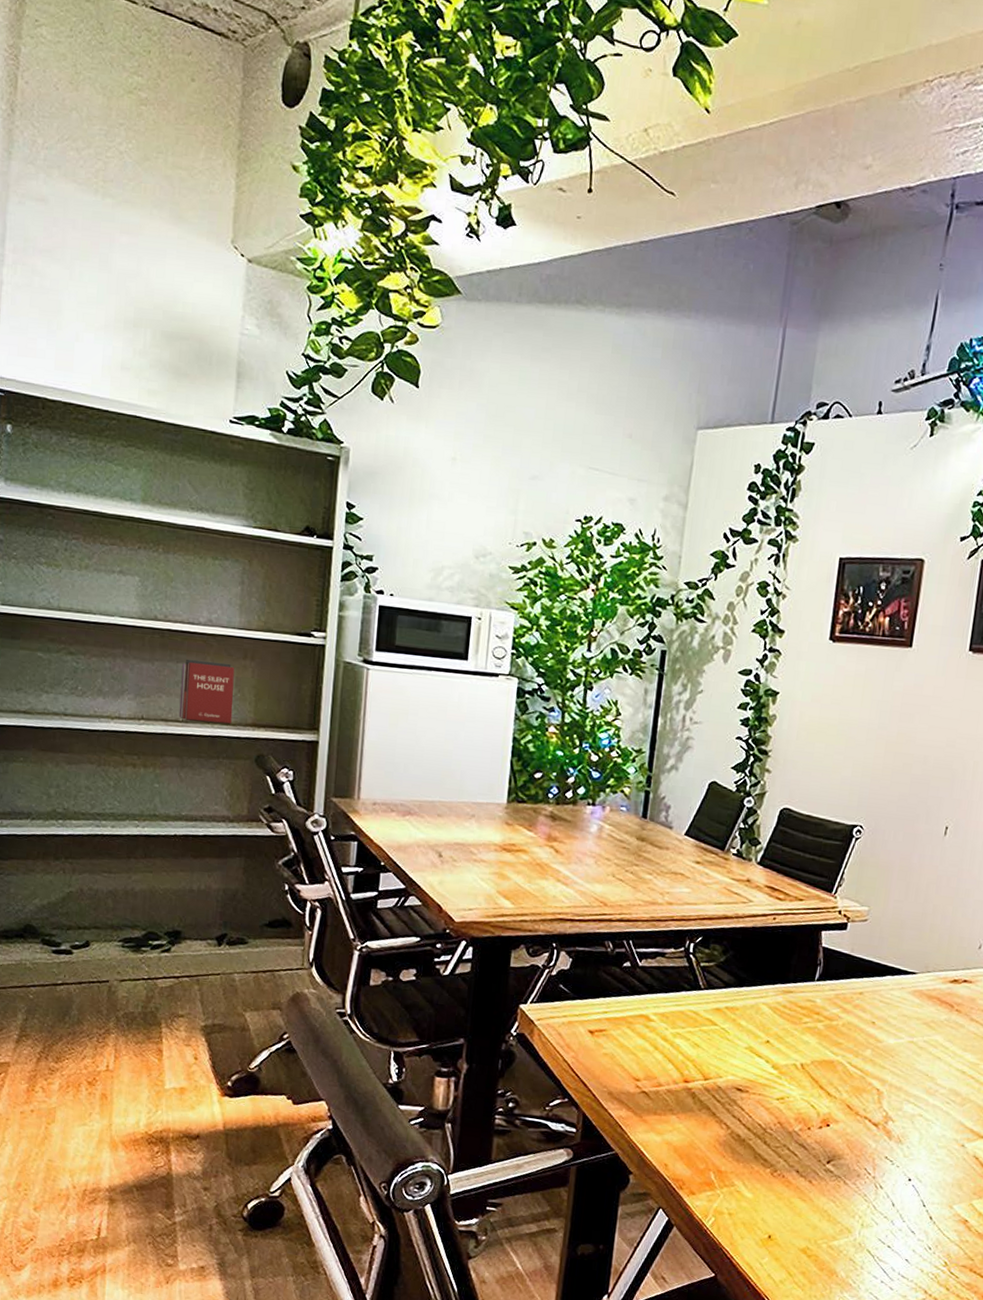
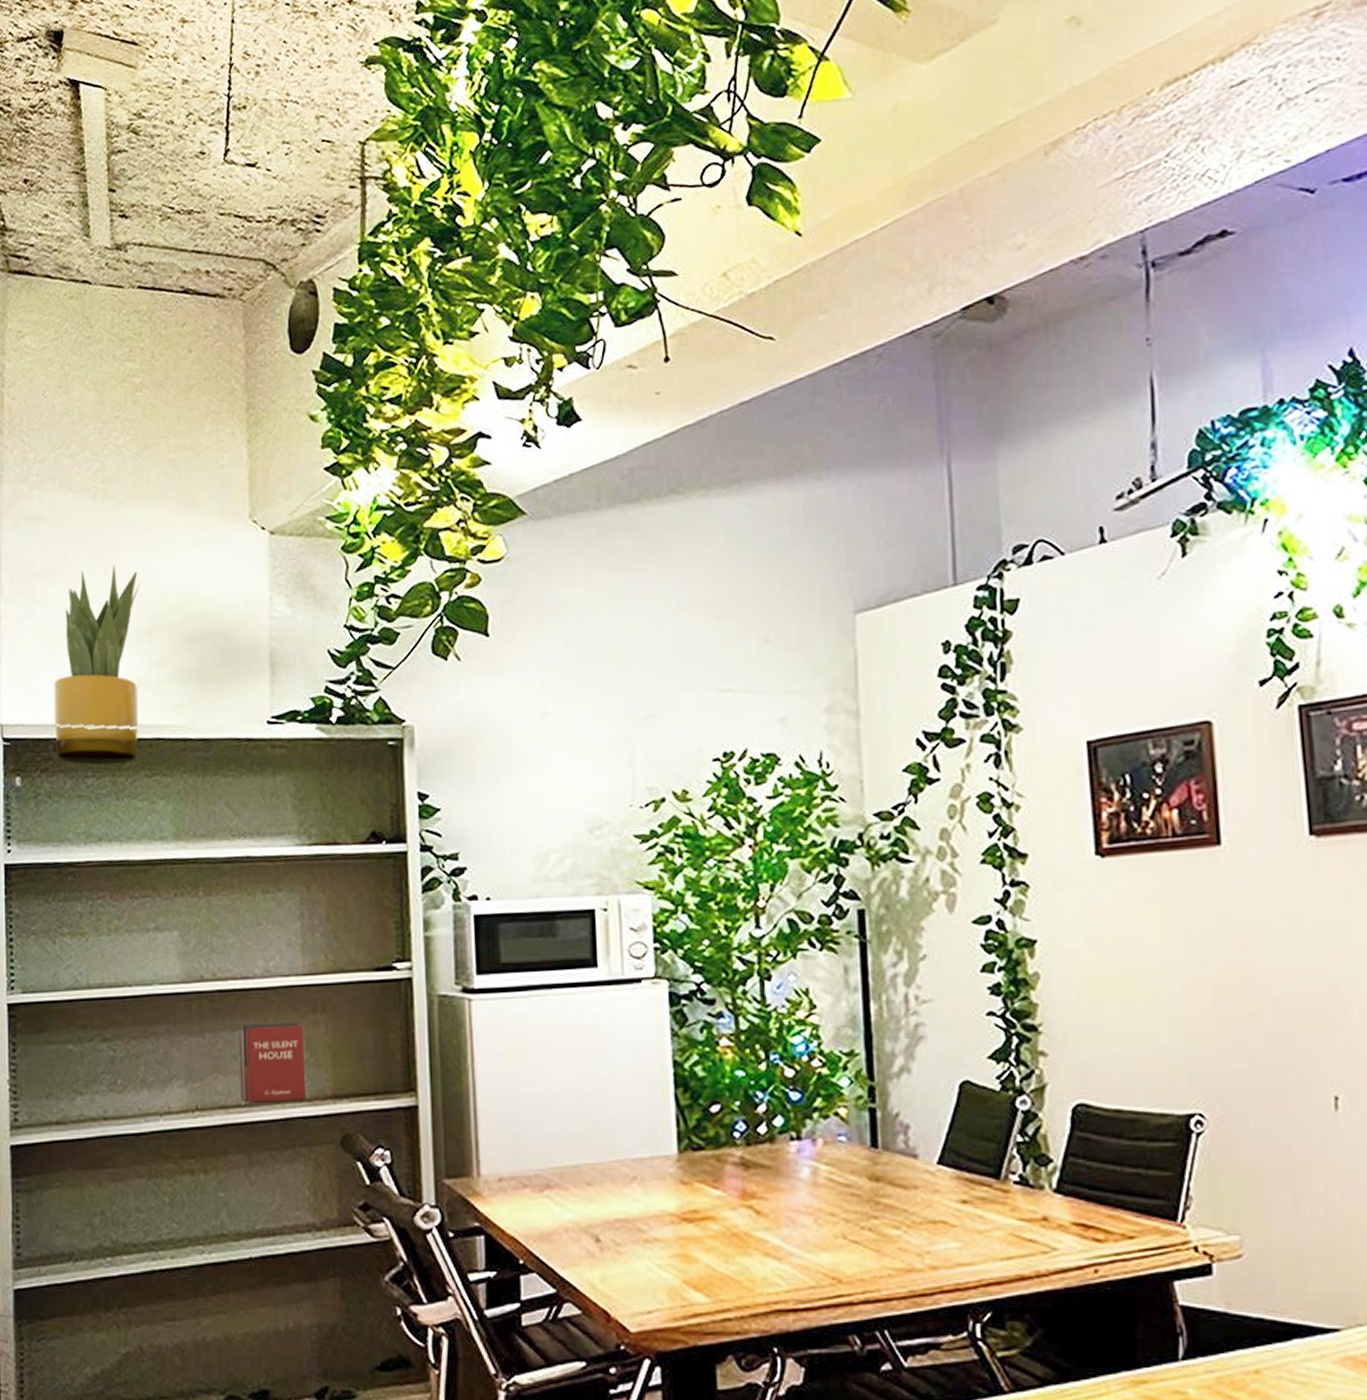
planter: none [45,257,130,431] -> present [54,565,139,765]

